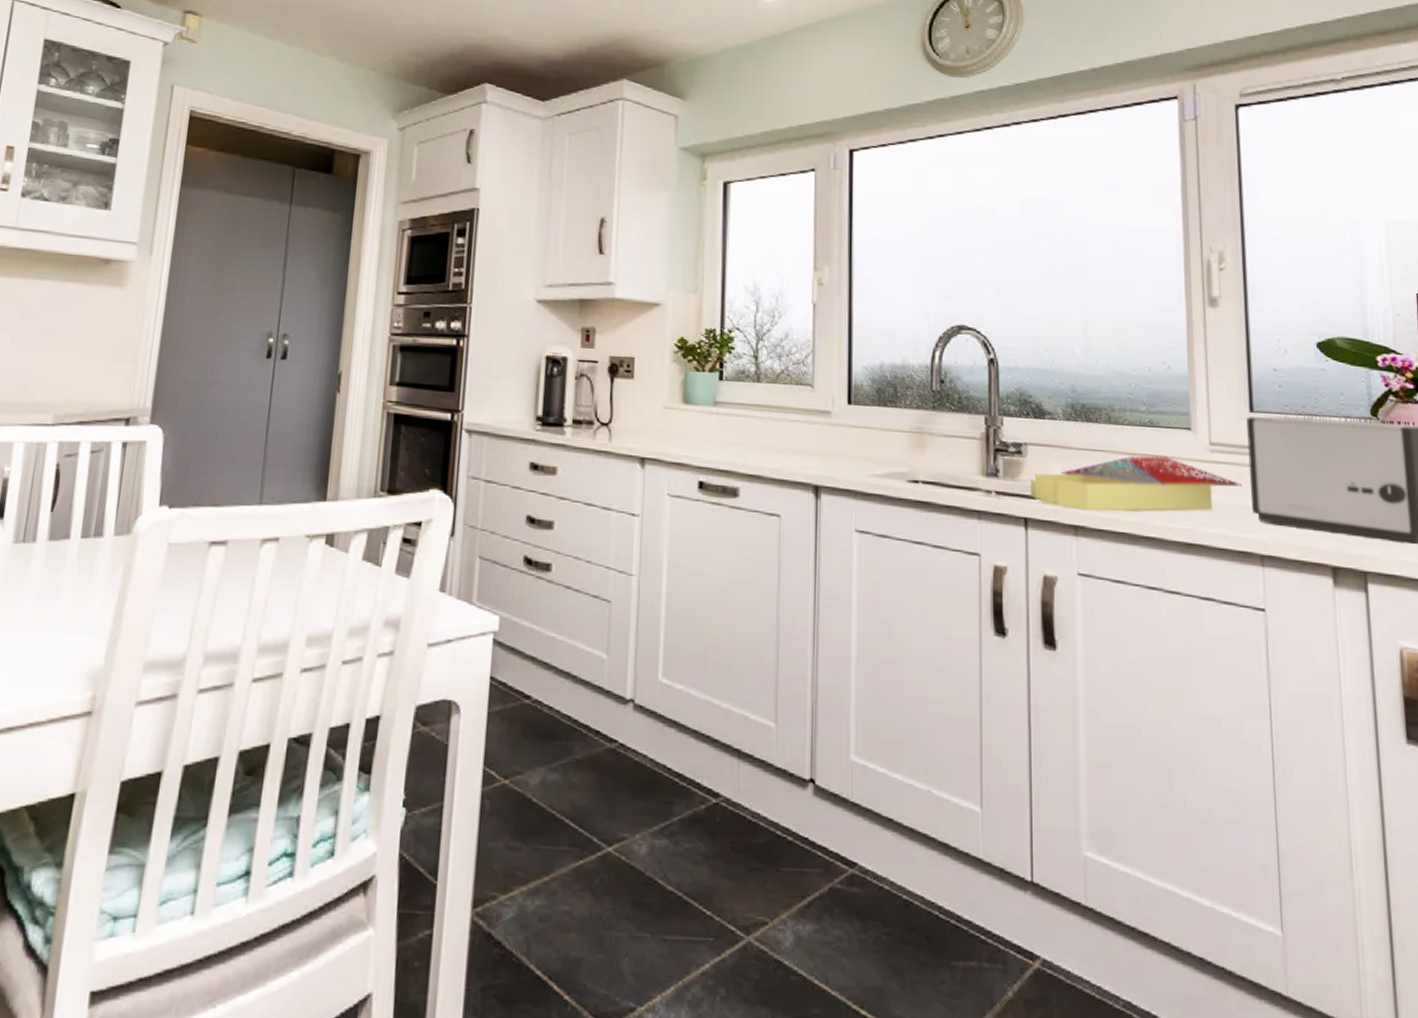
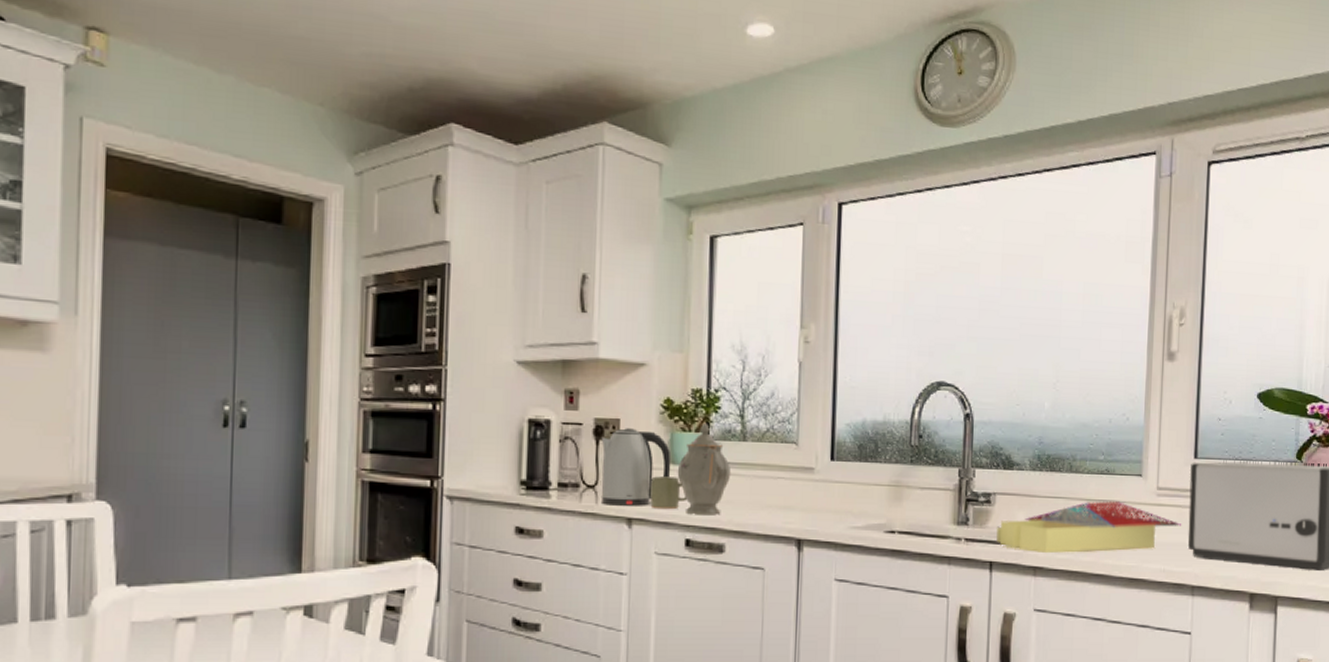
kettle: none [614,367,685,447] -> present [601,428,672,507]
mug: none [663,416,700,451] -> present [649,476,686,510]
teapot: none [690,362,746,458] -> present [677,422,732,516]

